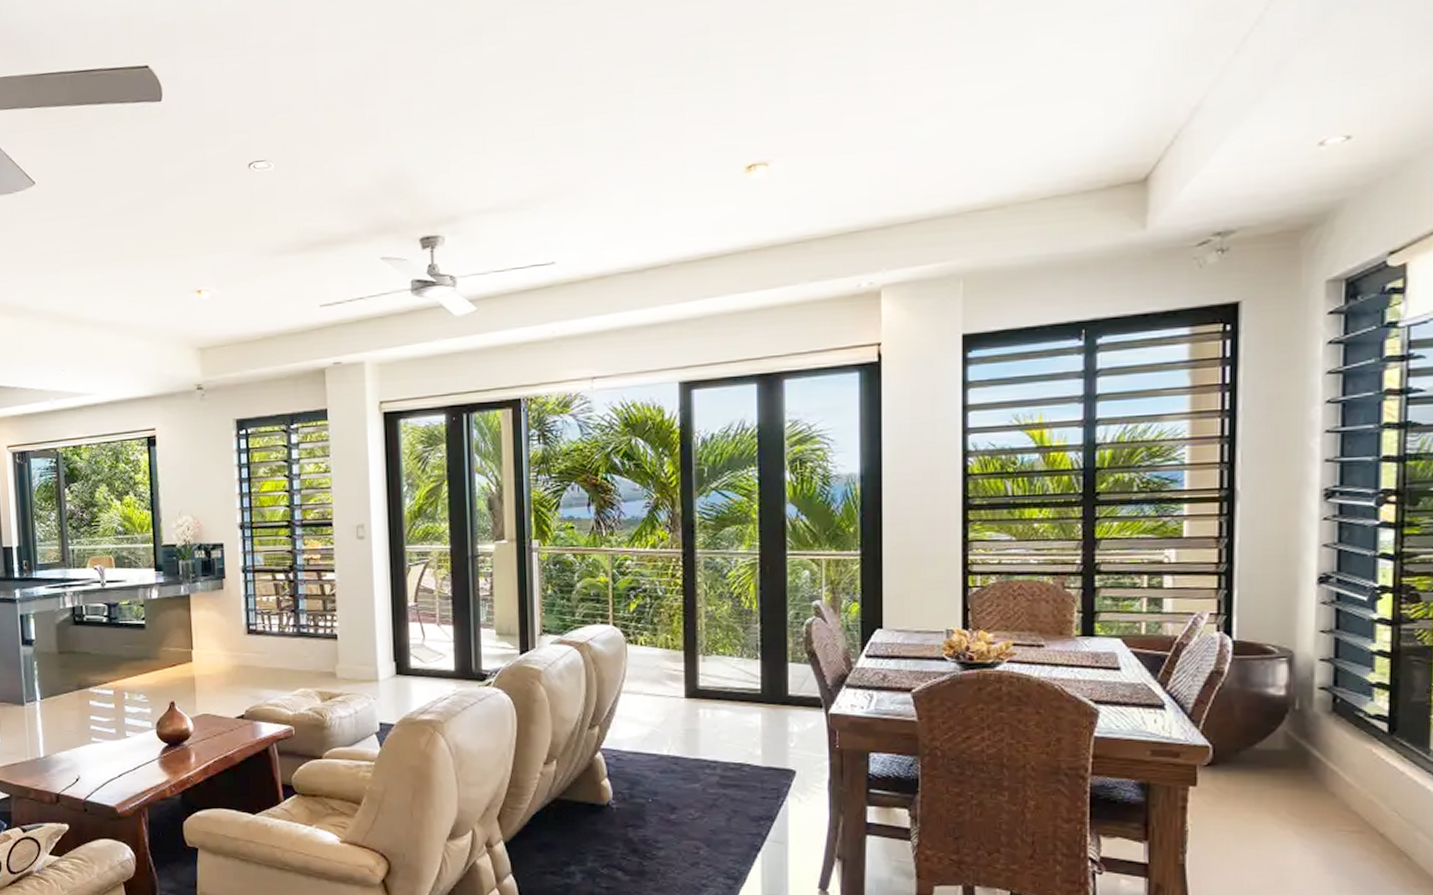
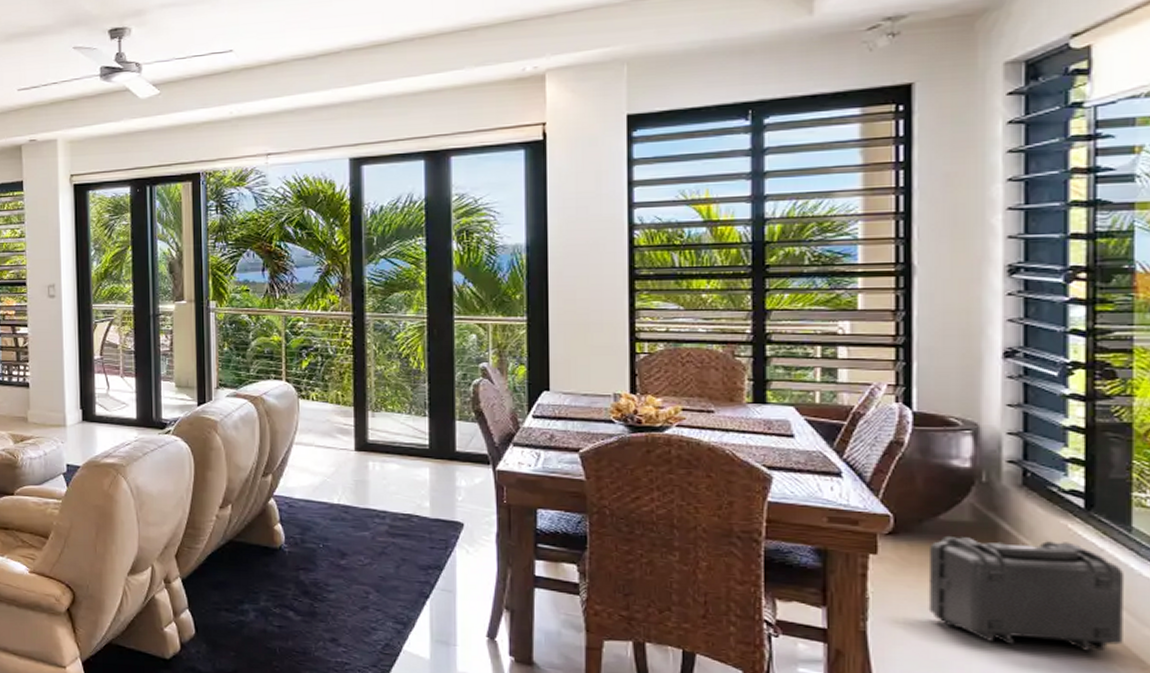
backpack: none [1243,764,1423,874] -> present [928,535,1125,651]

